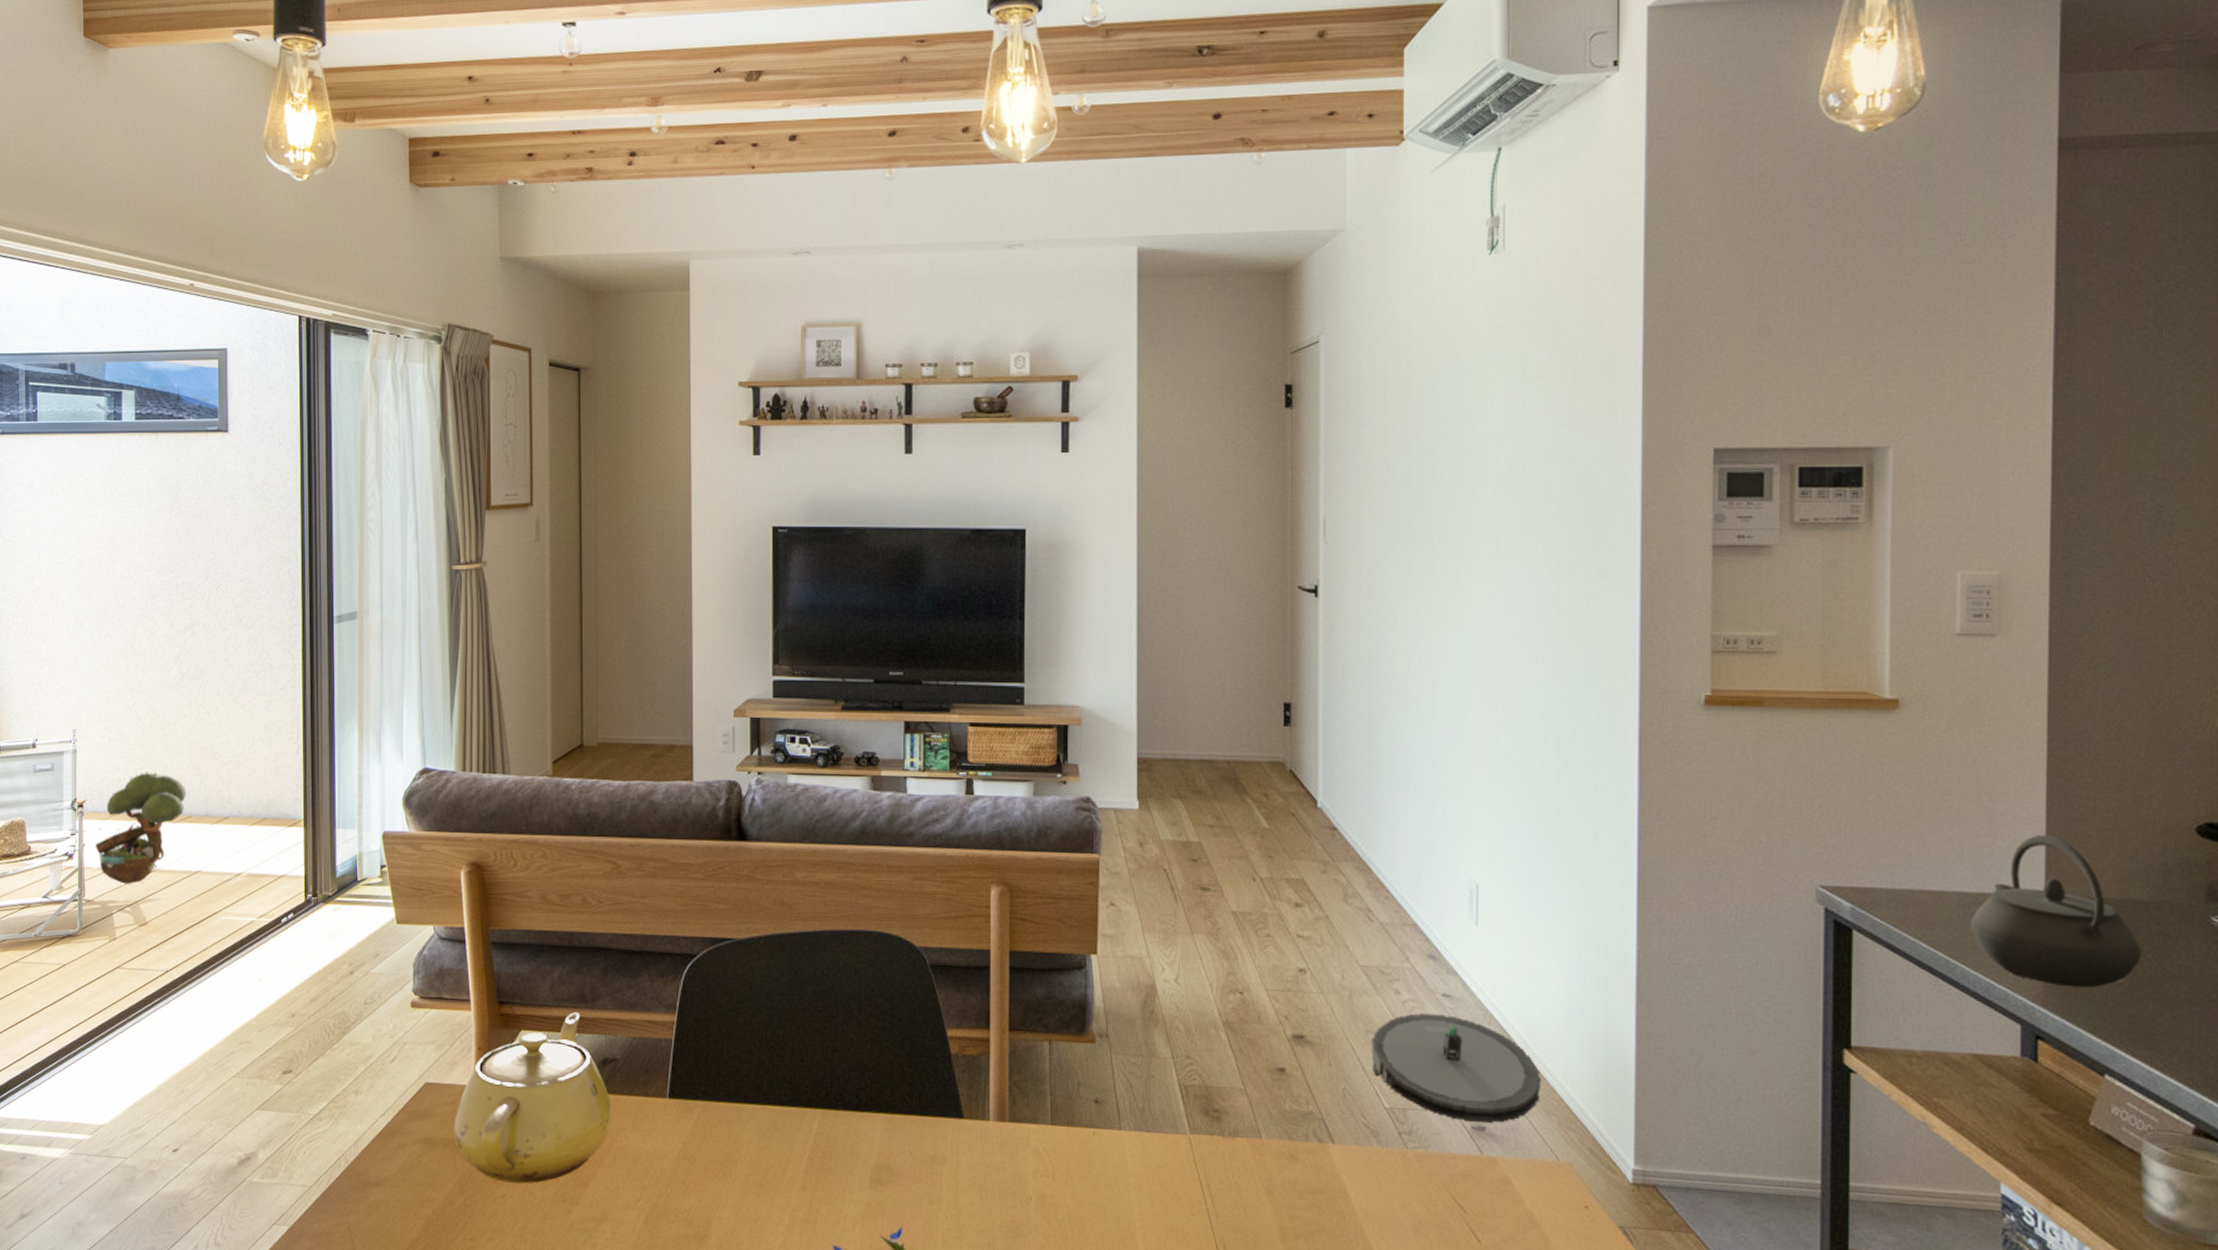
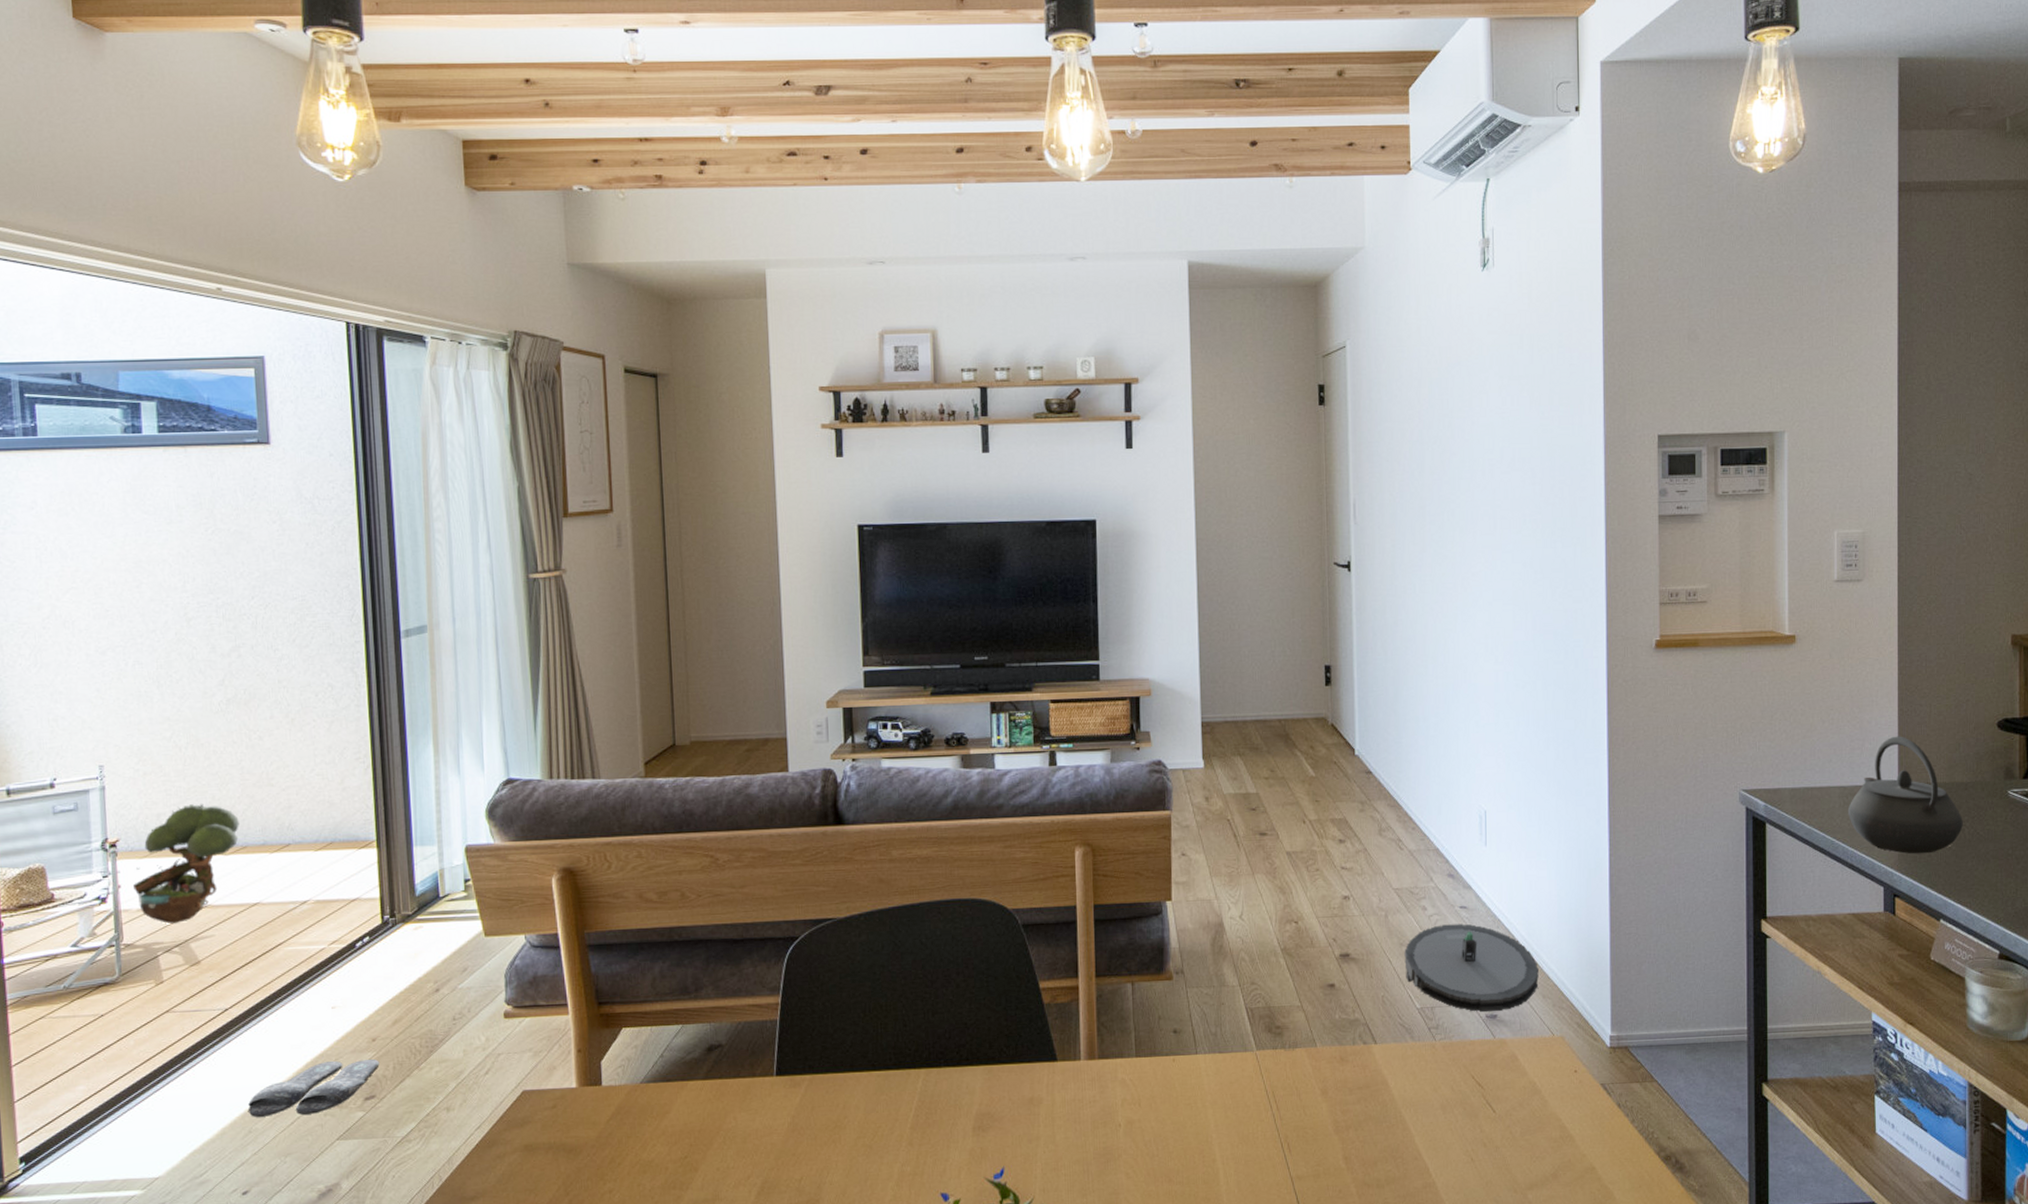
slippers: none [182,1031,297,1082] -> present [248,1058,380,1117]
teapot: present [453,1012,613,1184] -> none [554,1004,721,1178]

